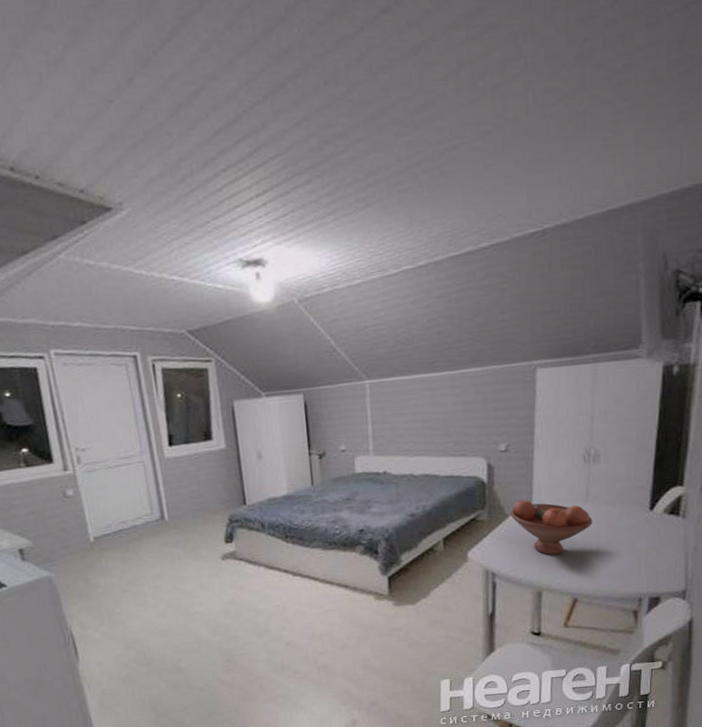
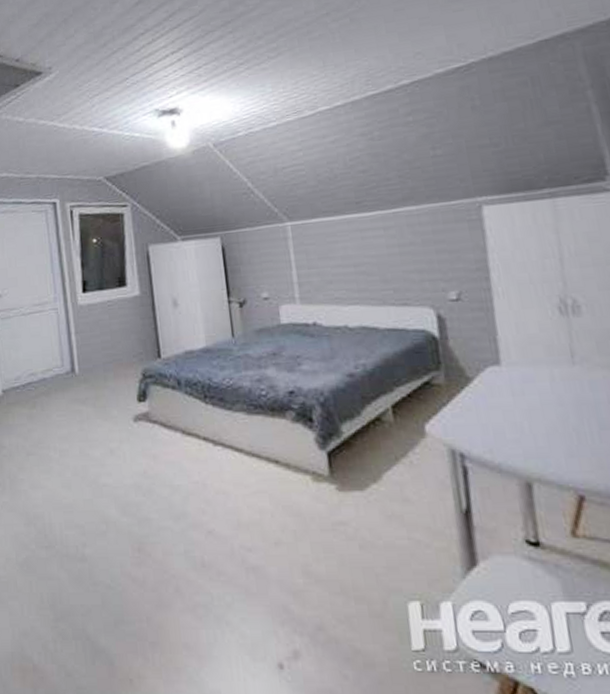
fruit bowl: present [510,500,593,555] -> none [473,359,587,434]

